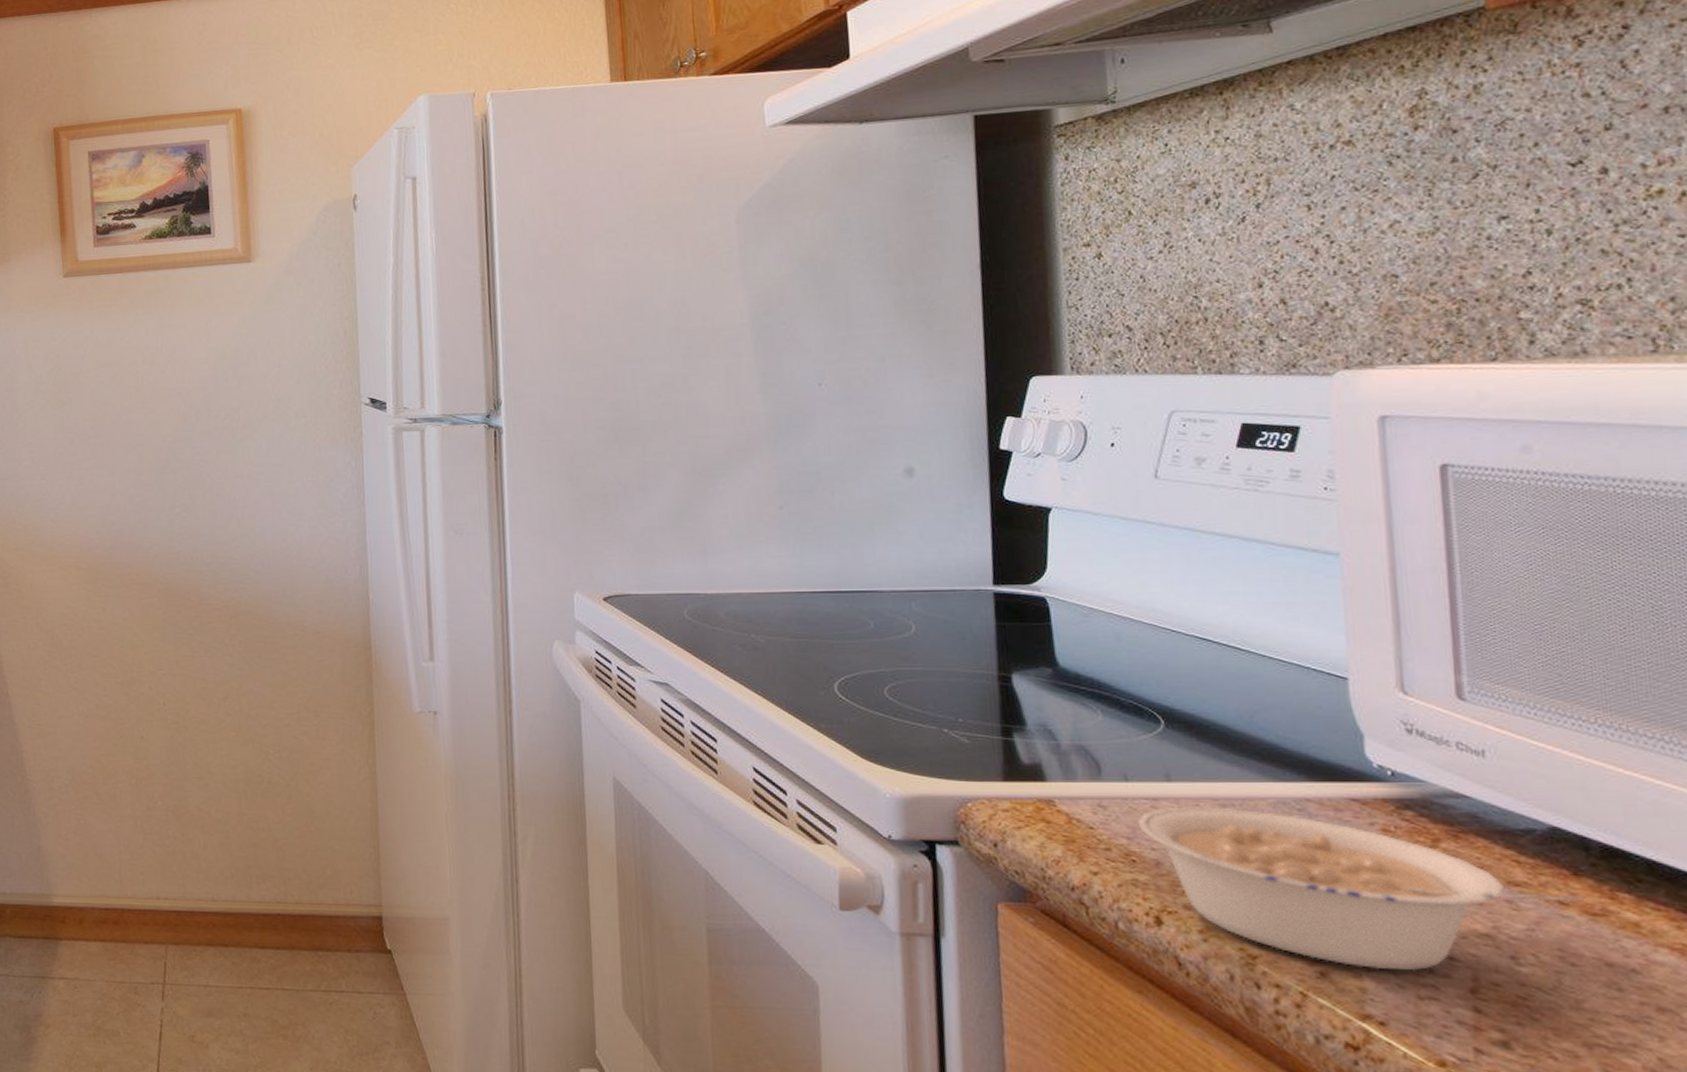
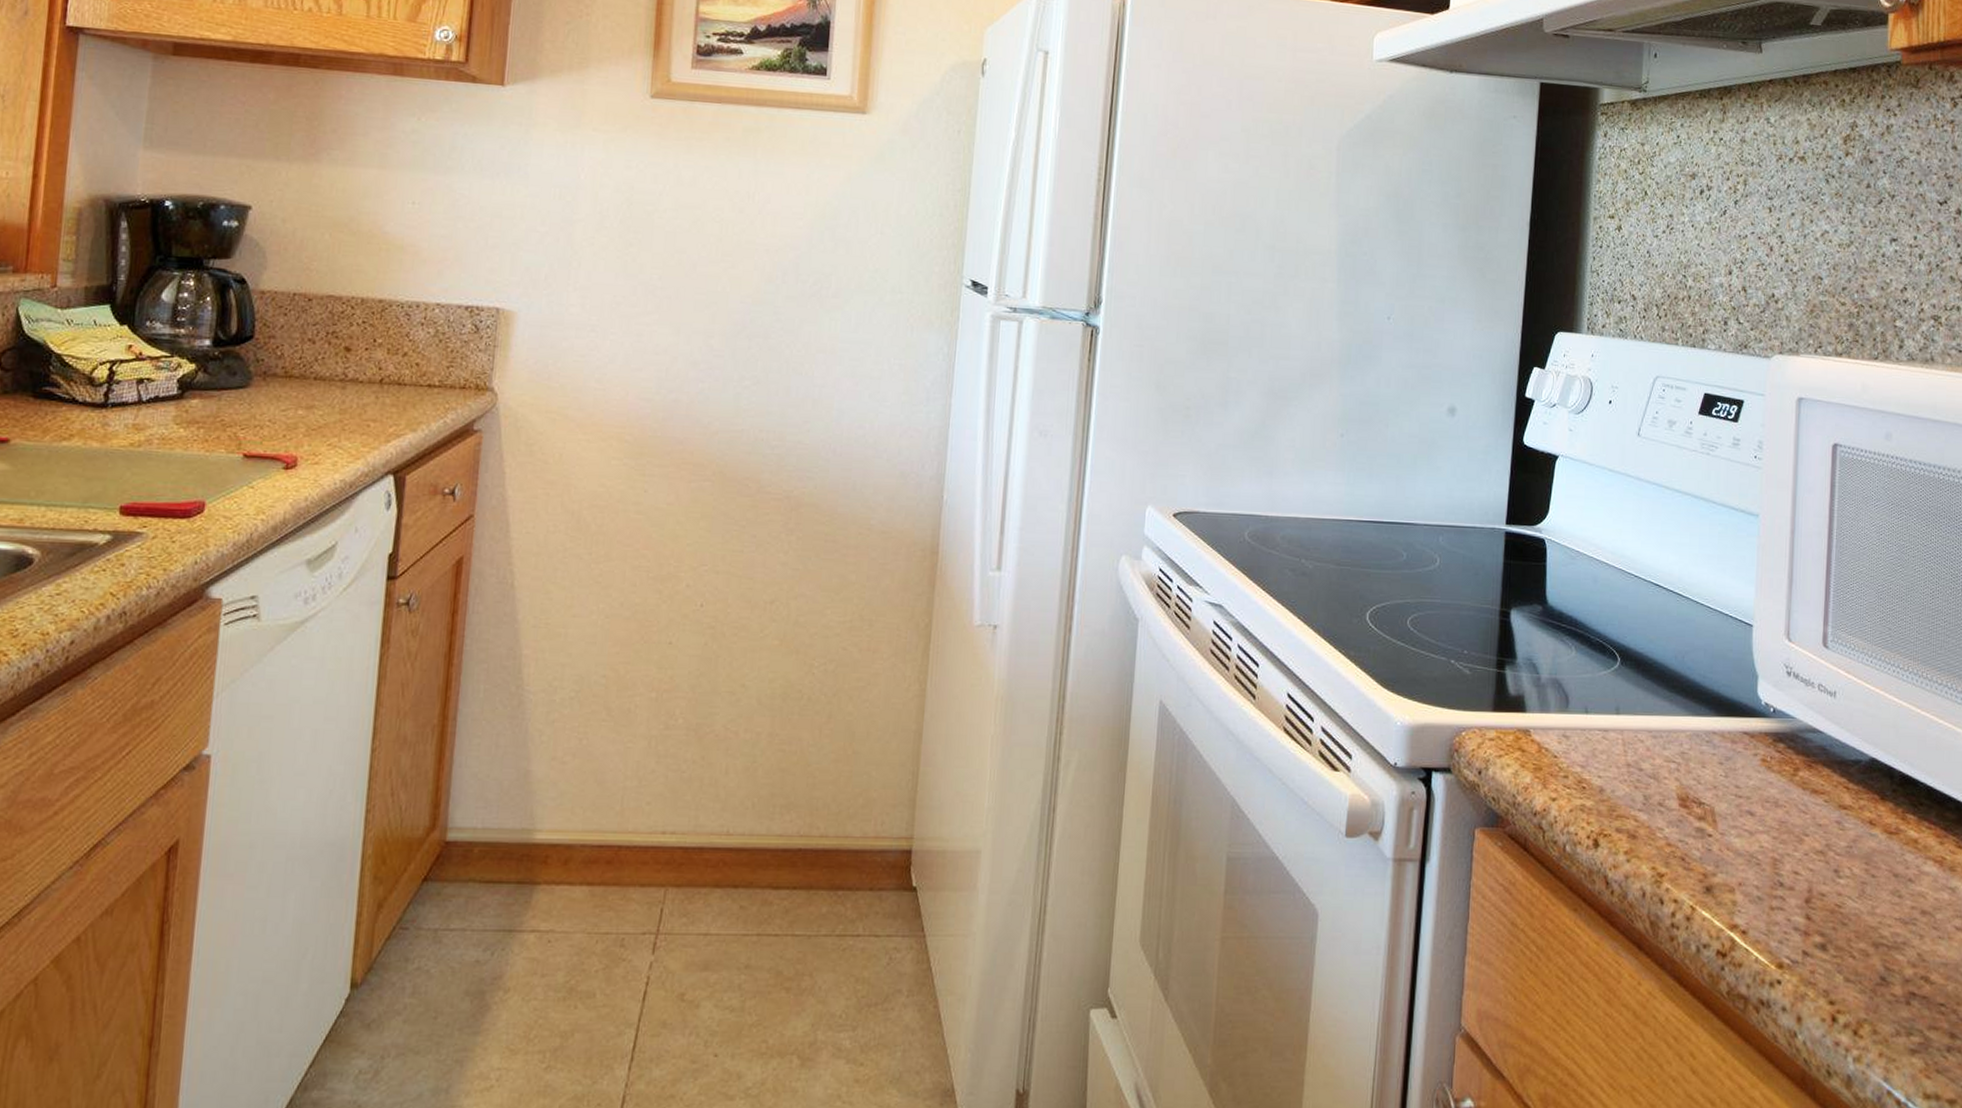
legume: present [1137,806,1586,971] -> none [1590,737,1887,885]

